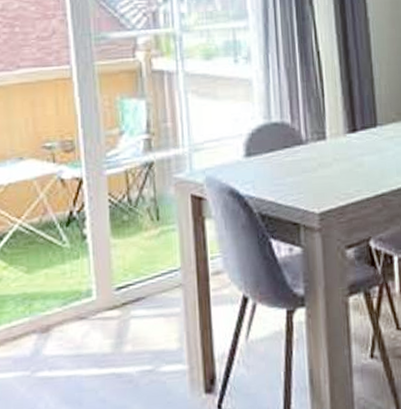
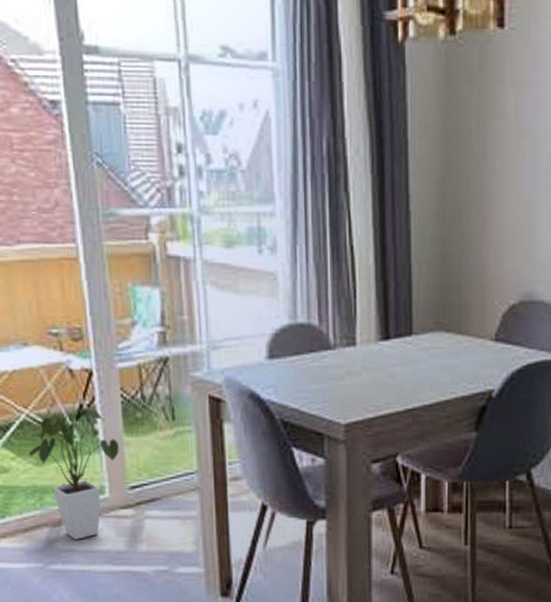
house plant: none [20,211,106,345] -> present [28,404,119,540]

